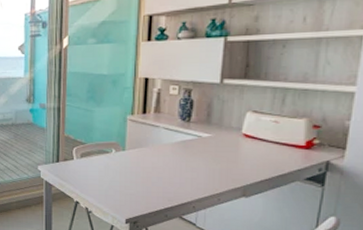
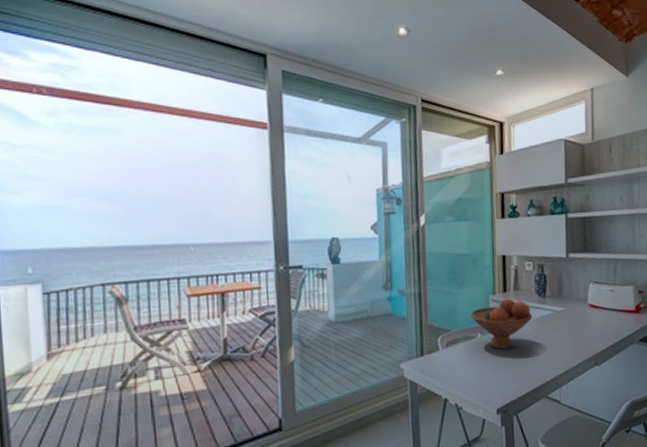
fruit bowl: none [106,119,173,167] -> present [470,298,533,350]

